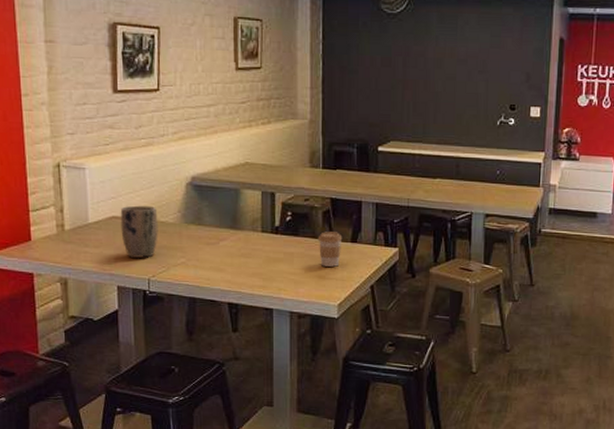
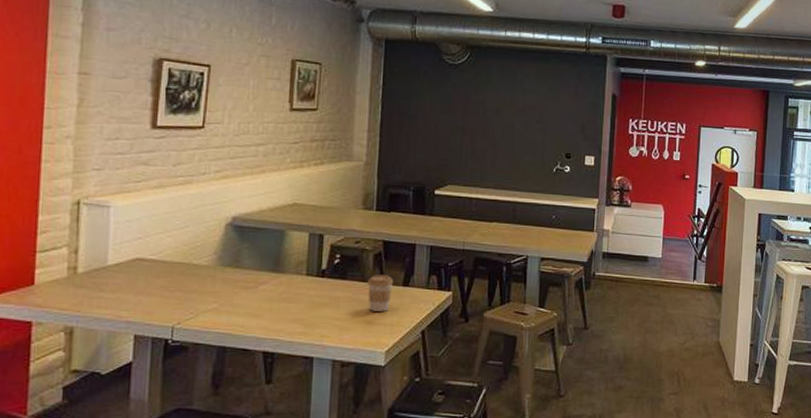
plant pot: present [120,205,158,259] -> none [145,246,190,305]

